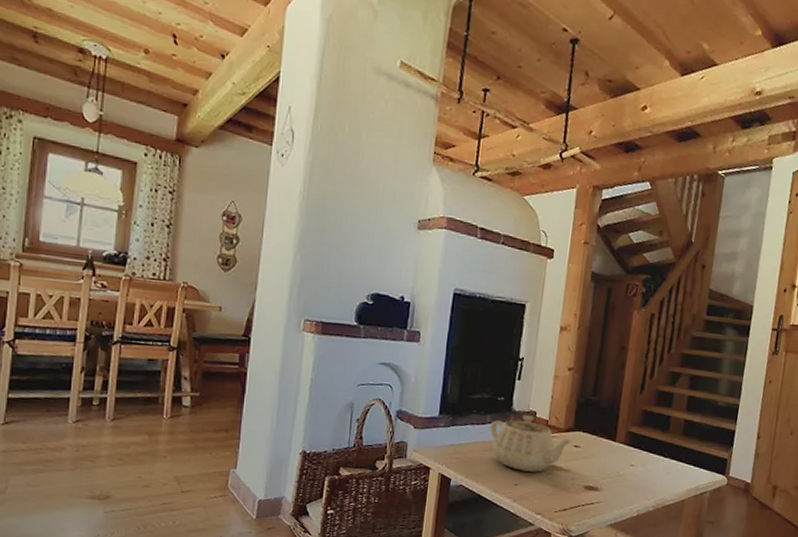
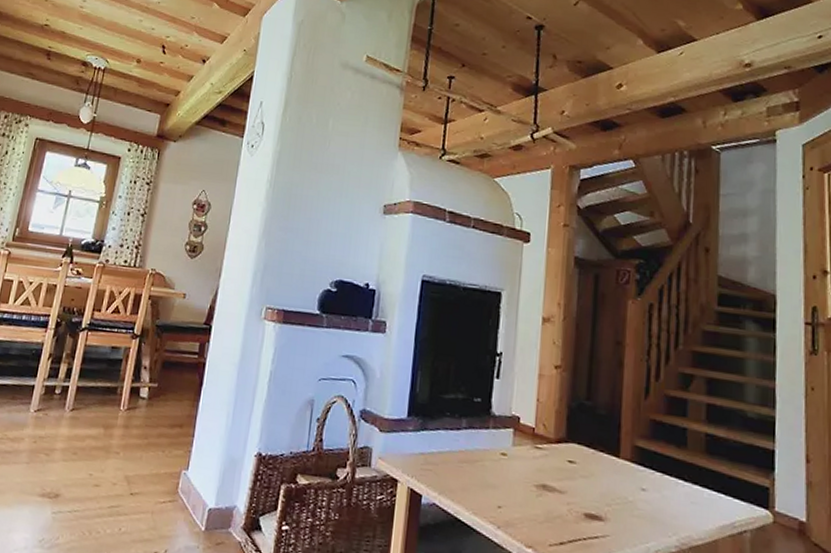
teapot: present [490,415,573,472] -> none [466,420,566,492]

